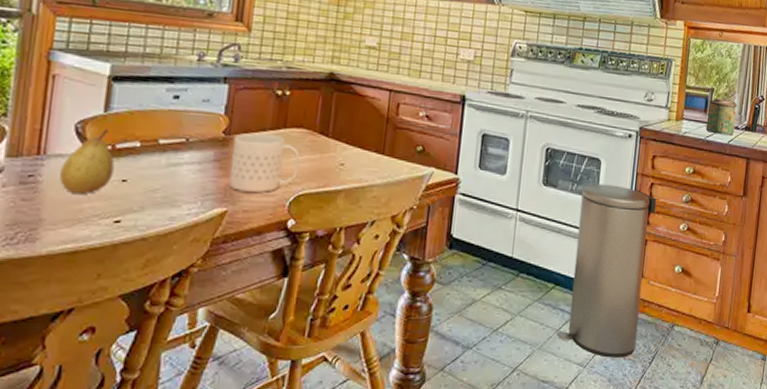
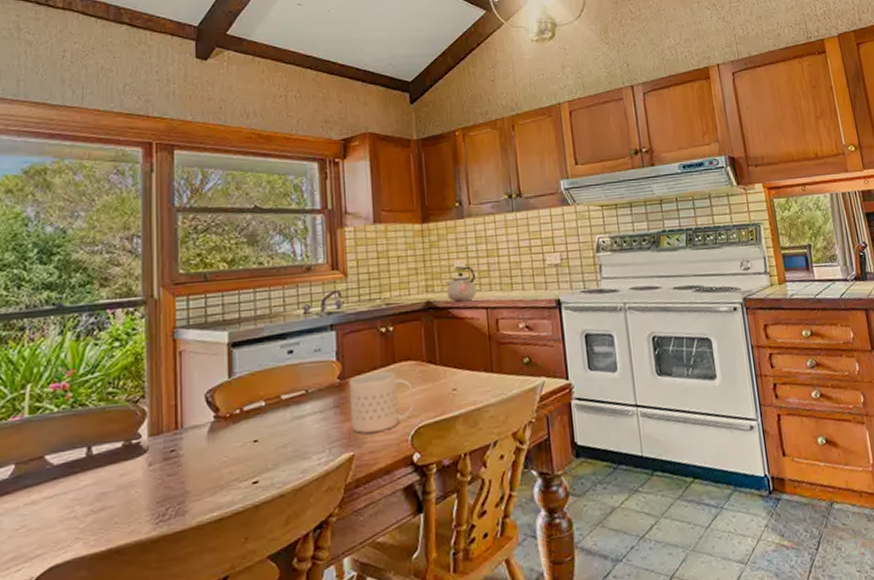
fruit: present [59,128,115,194] -> none [198,393,245,462]
kettle: none [352,43,385,80] -> present [446,266,476,302]
pedal bin: present [556,183,657,358] -> none [698,362,797,550]
canister: present [706,98,737,136] -> none [809,252,845,291]

